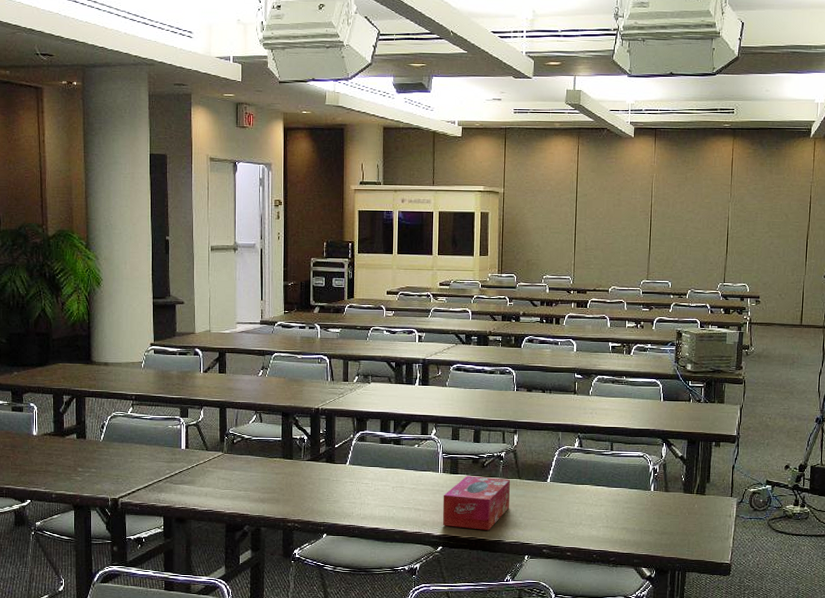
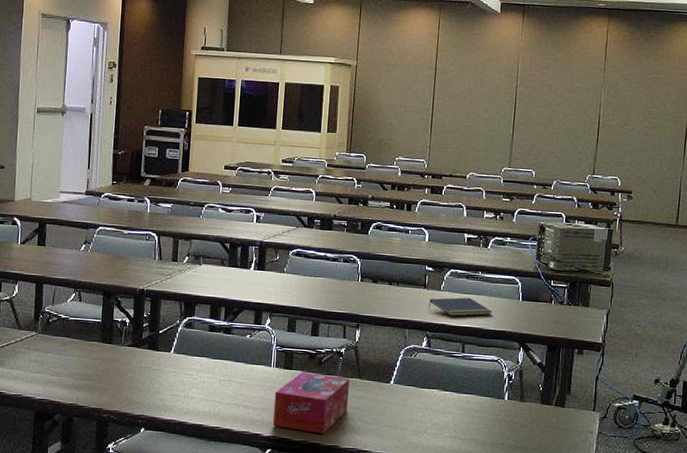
notepad: none [578,401,637,418] -> present [428,297,492,317]

